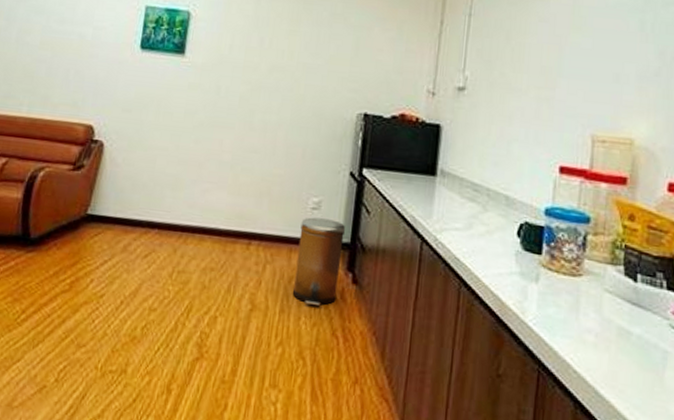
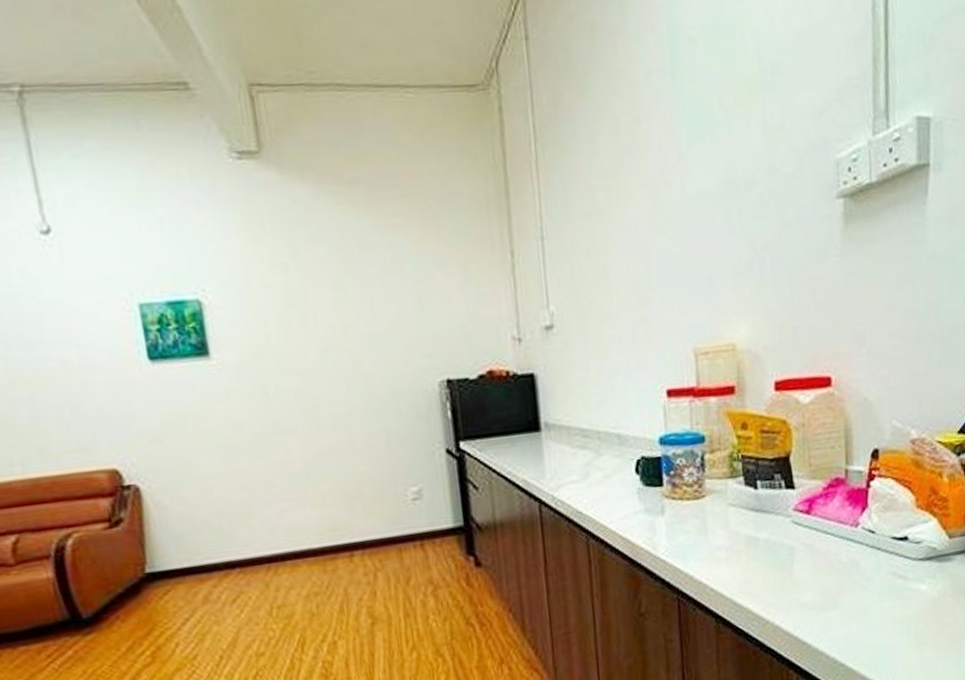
pedal bin: present [293,217,345,306] -> none [404,505,462,601]

